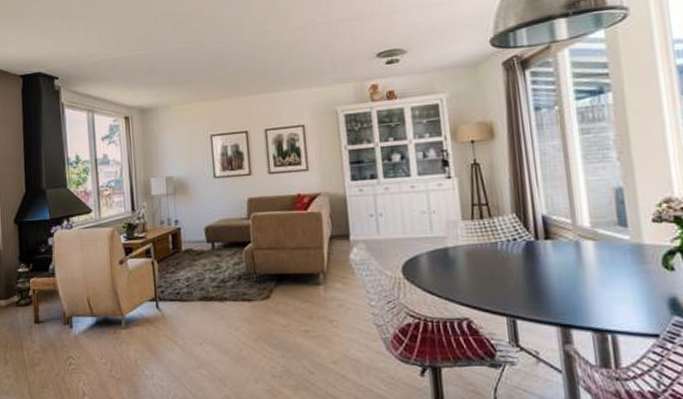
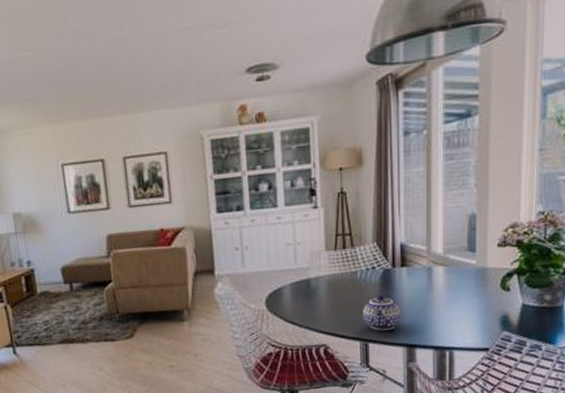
teapot: none [507,268,551,307] -> present [363,295,401,331]

